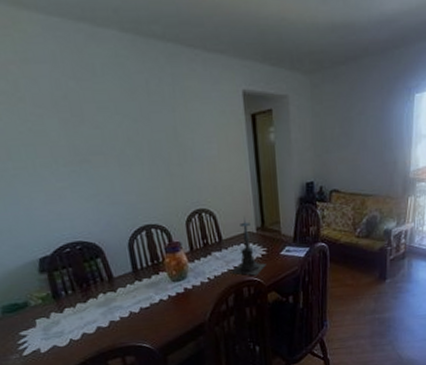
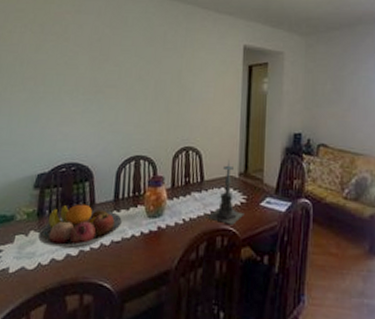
fruit bowl: none [60,279,147,323] -> present [37,204,122,249]

